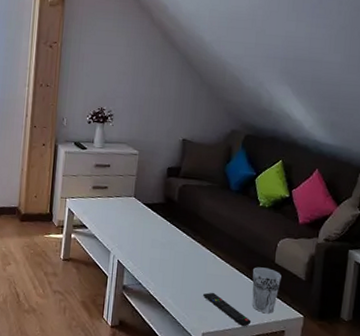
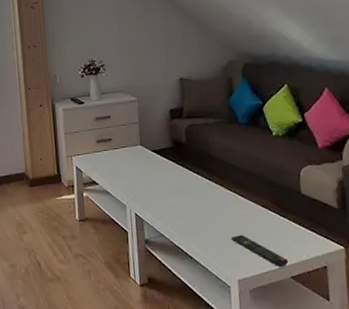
cup: present [252,267,281,314] -> none [279,200,312,250]

